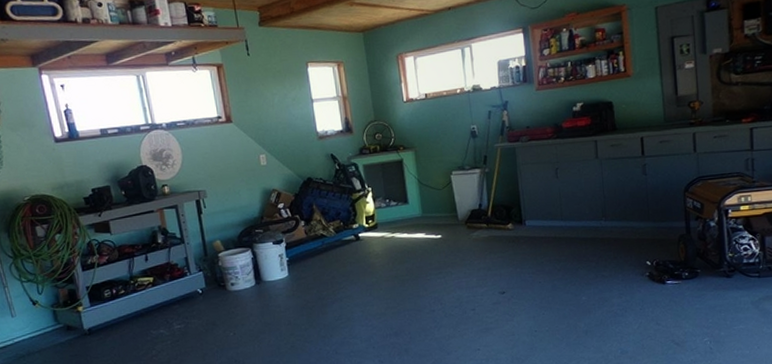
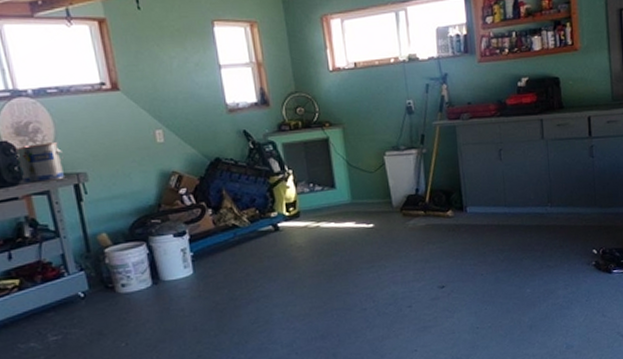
paint can: none [152,166,189,200] -> present [15,142,65,184]

